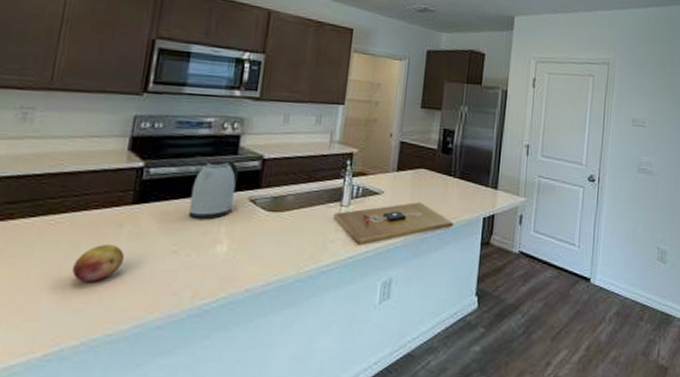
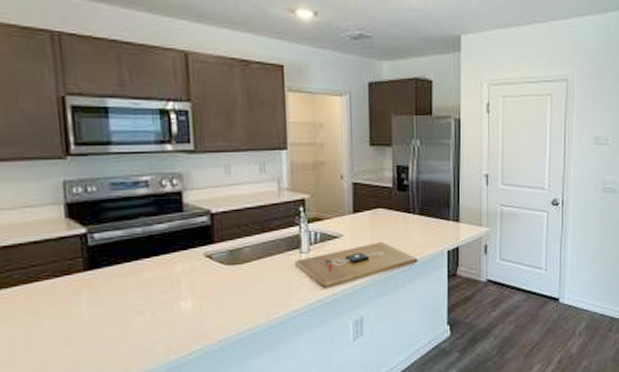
fruit: present [71,243,125,282] -> none [38,310,90,349]
kettle: present [188,160,239,220] -> none [142,217,189,280]

